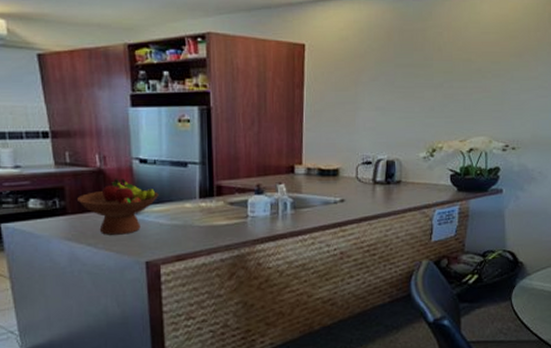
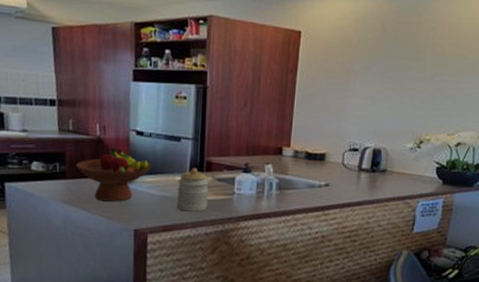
jar: none [188,193,221,239] -> present [176,167,209,212]

